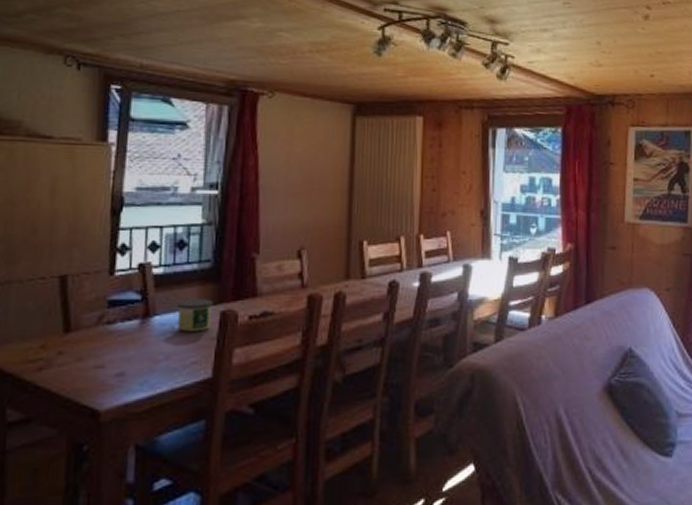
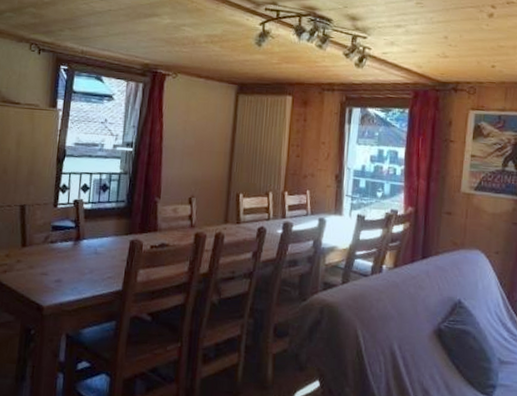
candle: present [177,299,214,332] -> none [100,229,126,255]

